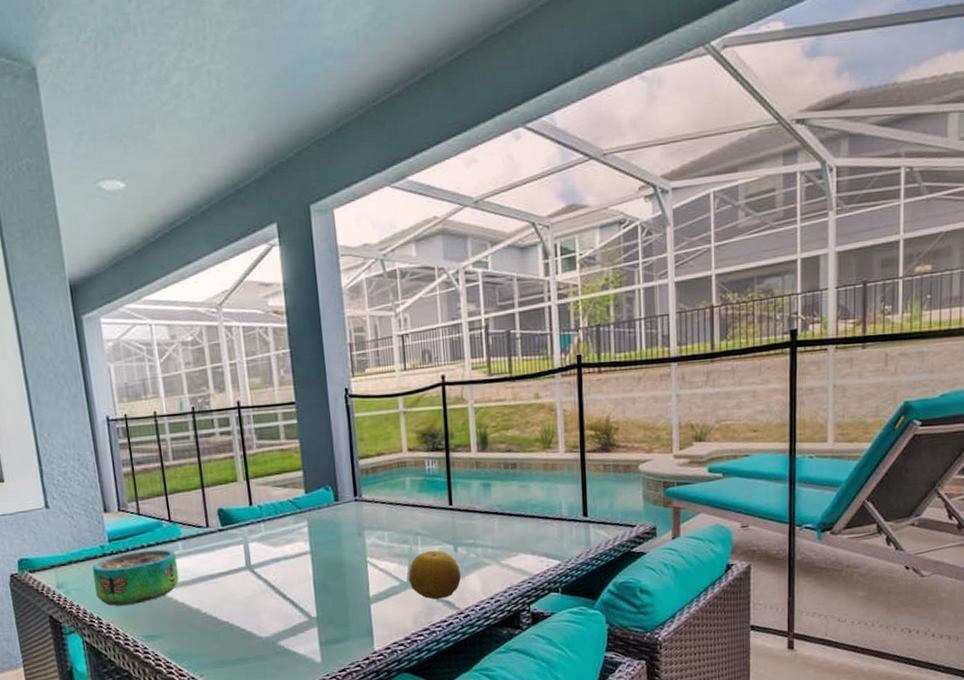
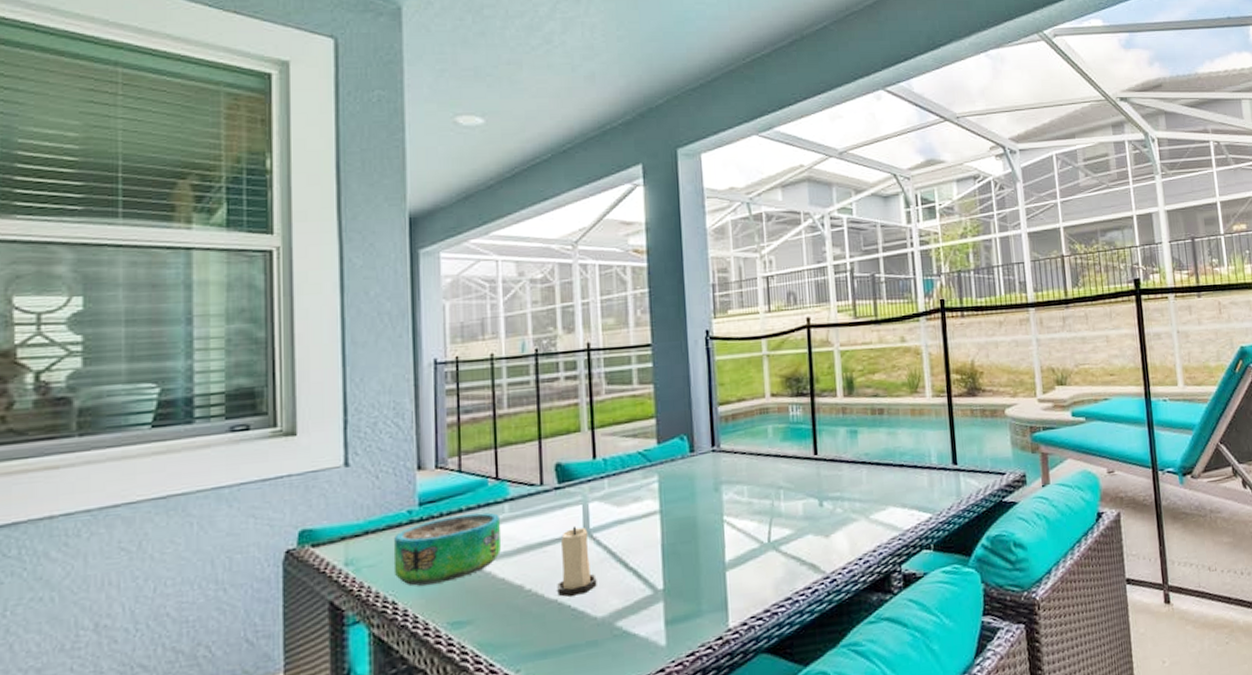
candle: none [227,562,261,620] -> present [557,525,597,597]
fruit: present [408,550,462,599] -> none [769,505,827,563]

